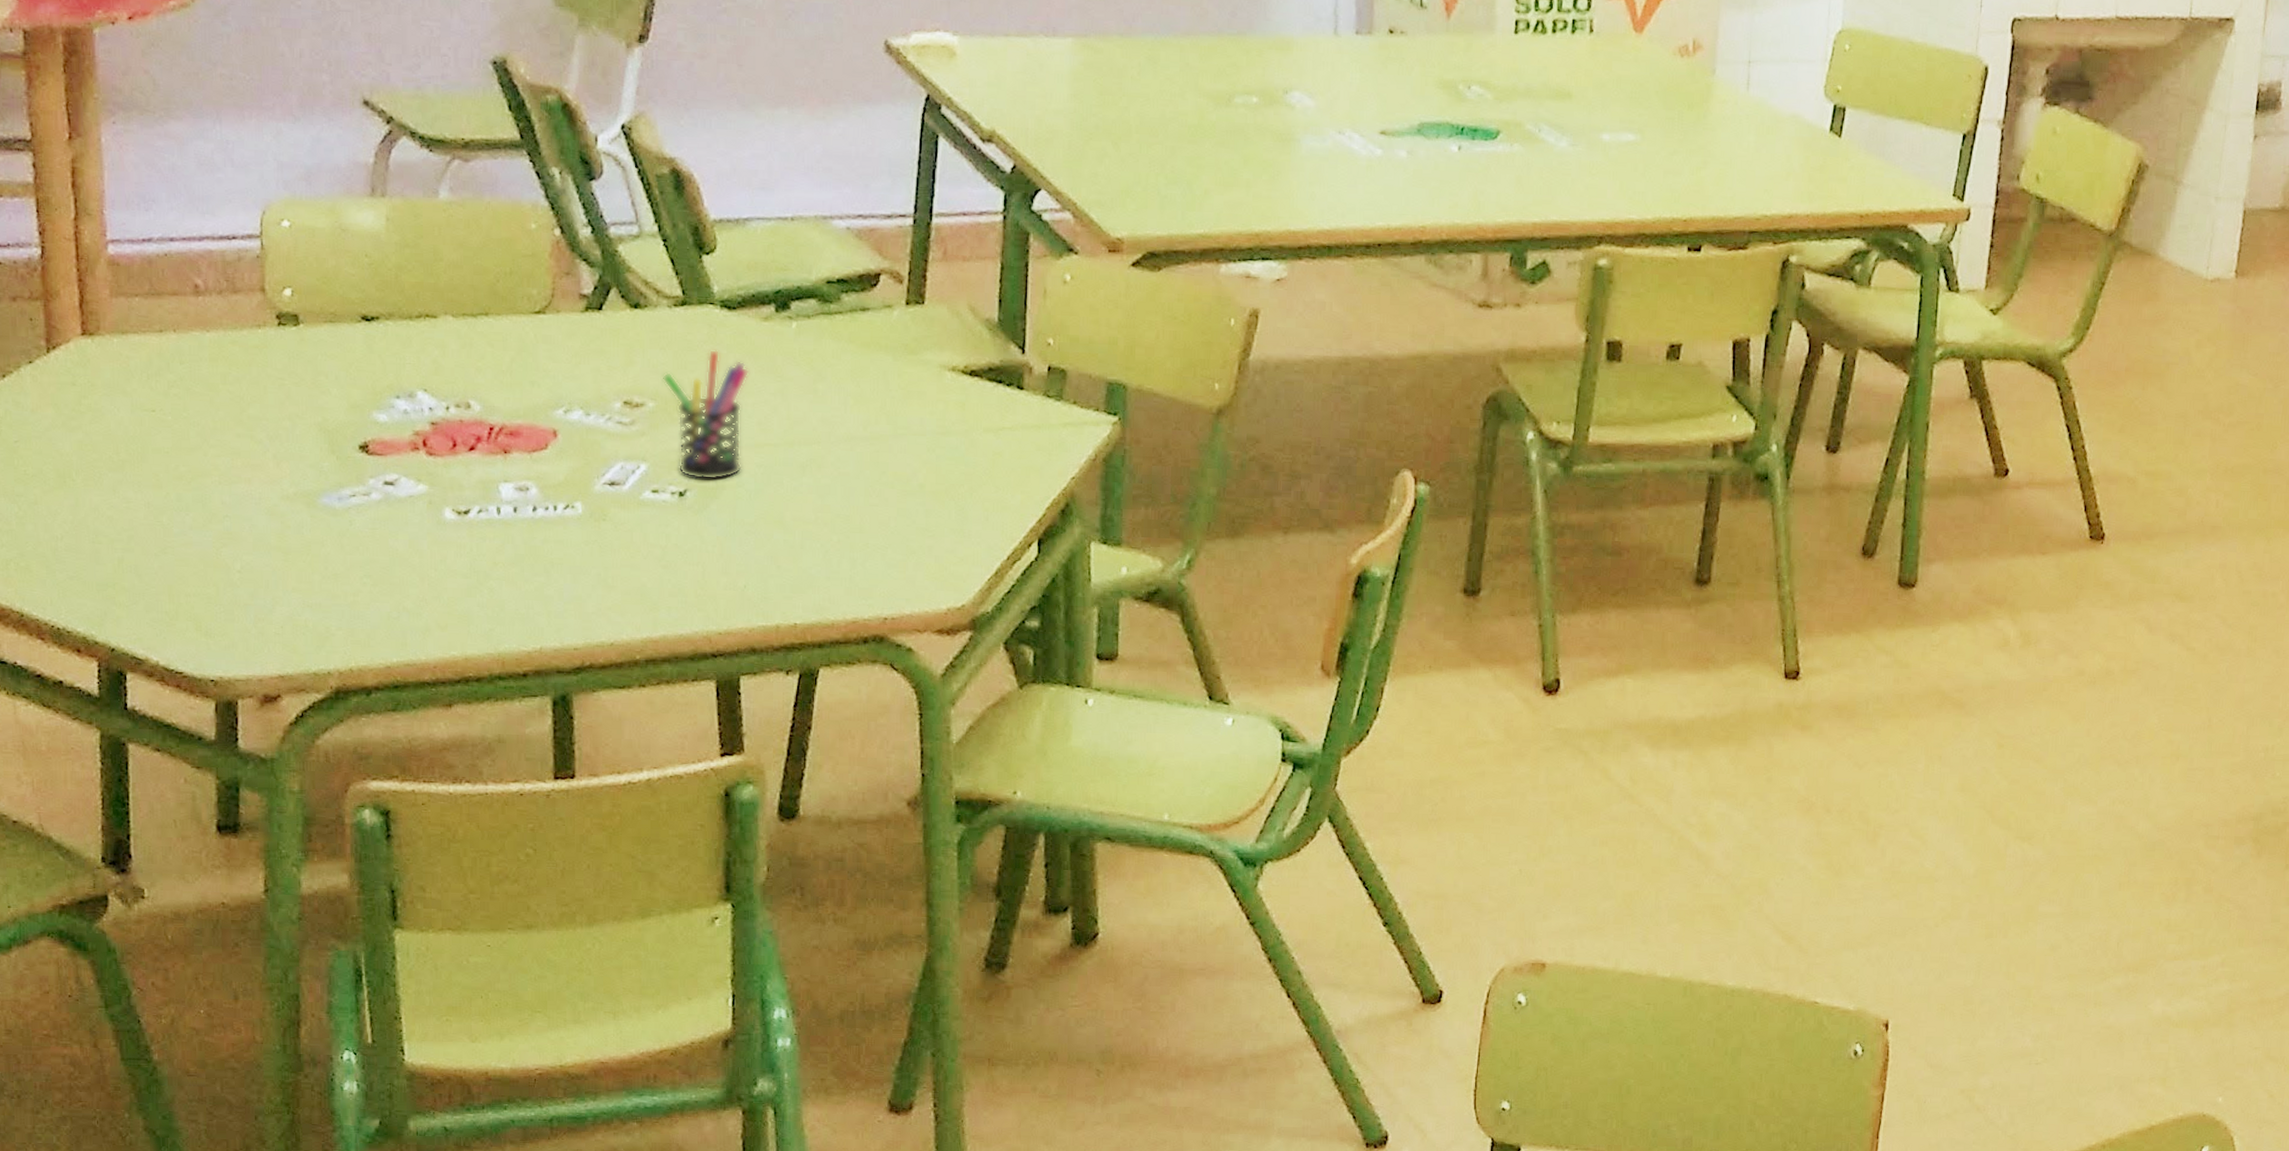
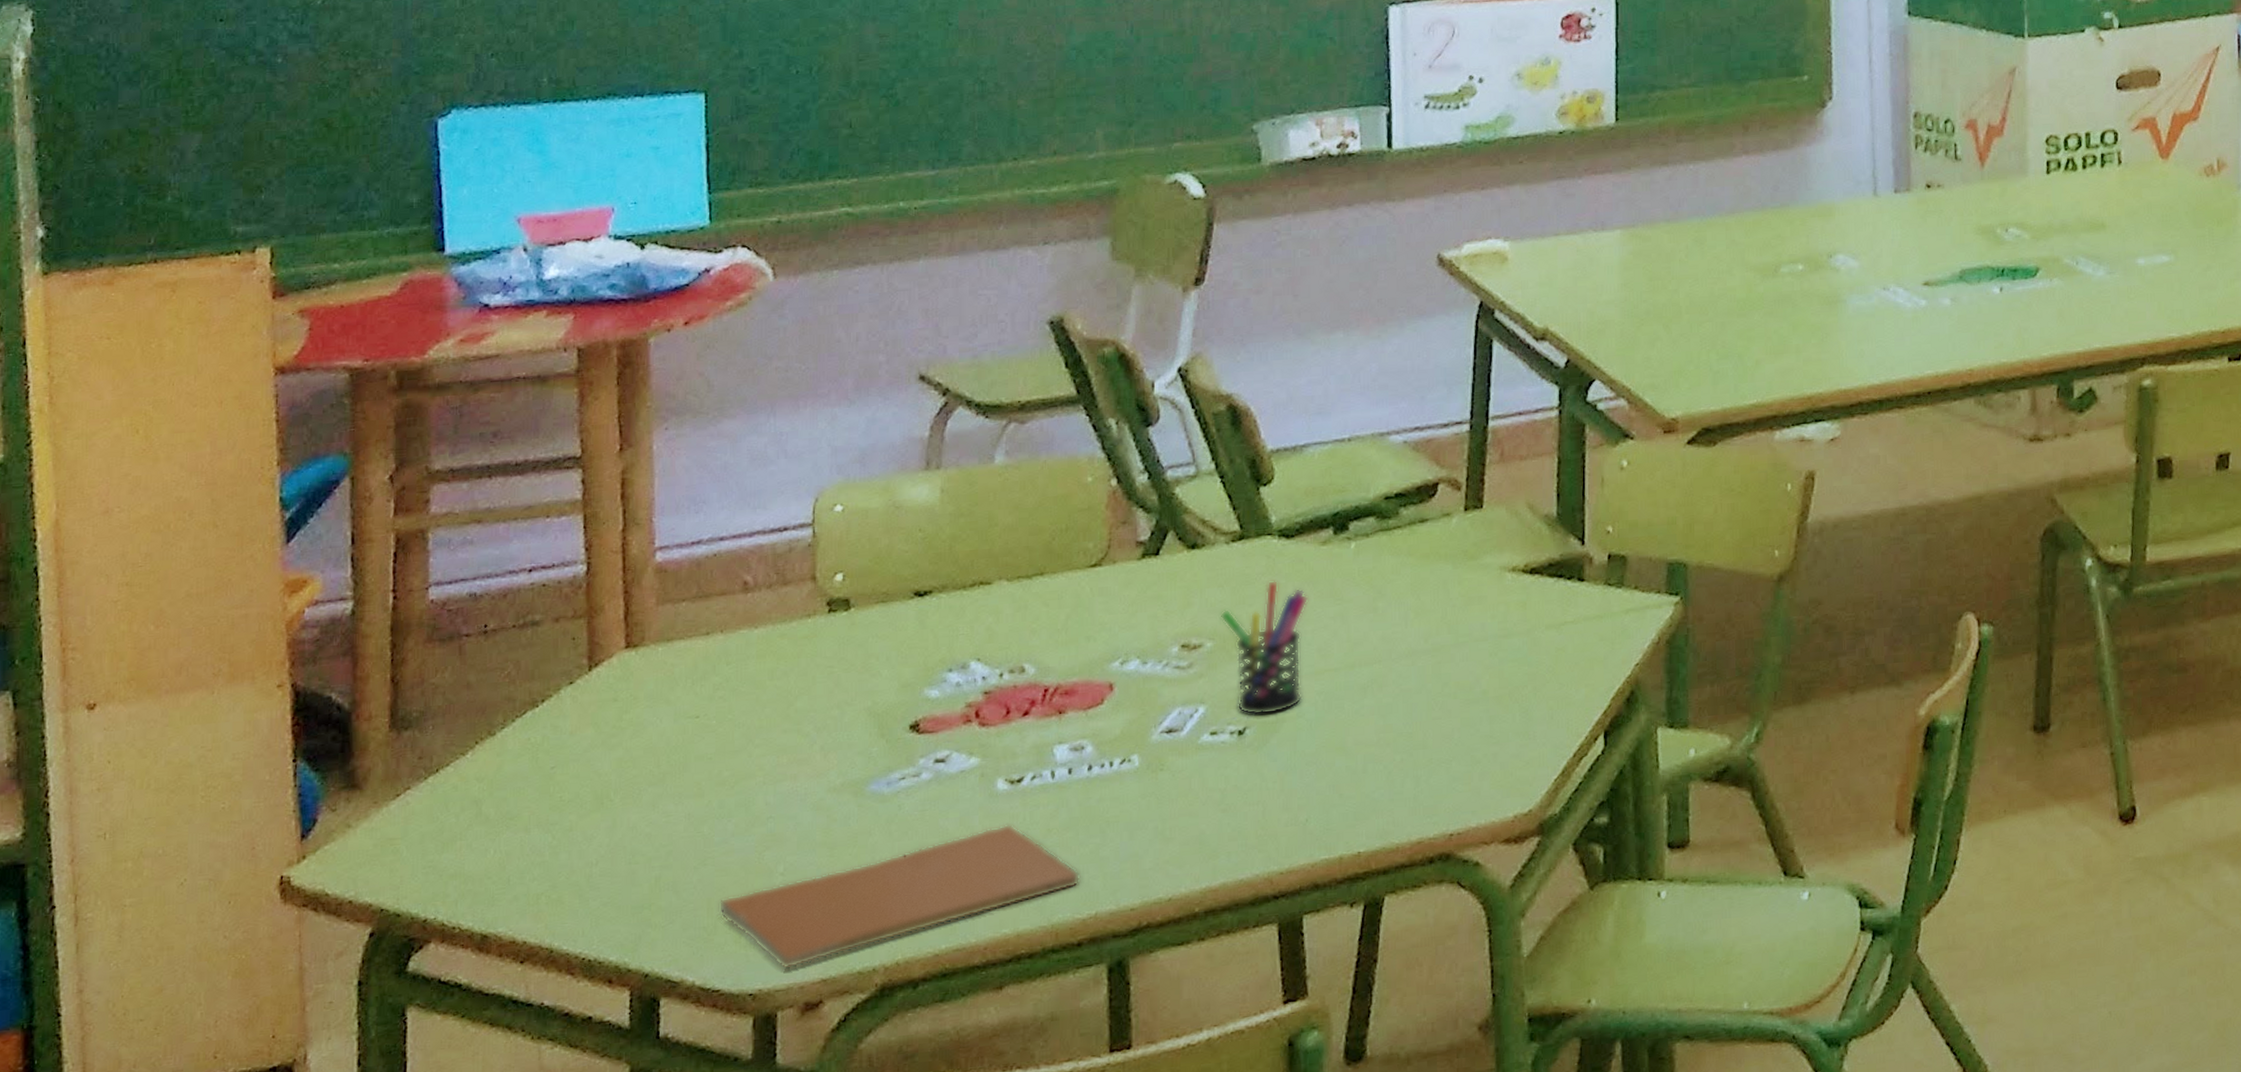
book: none [179,552,526,662] -> present [718,823,1081,970]

